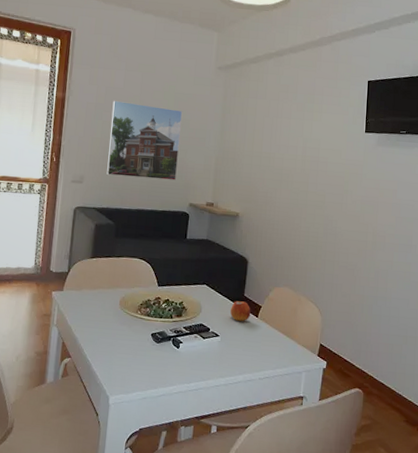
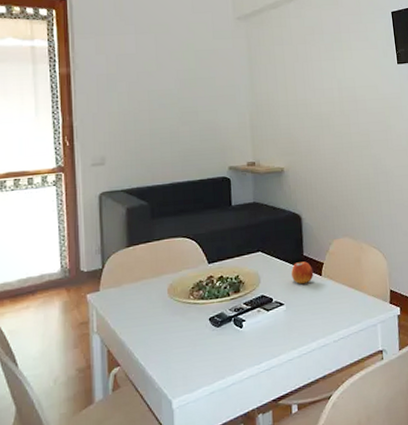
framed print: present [107,100,182,180] -> none [126,67,210,151]

